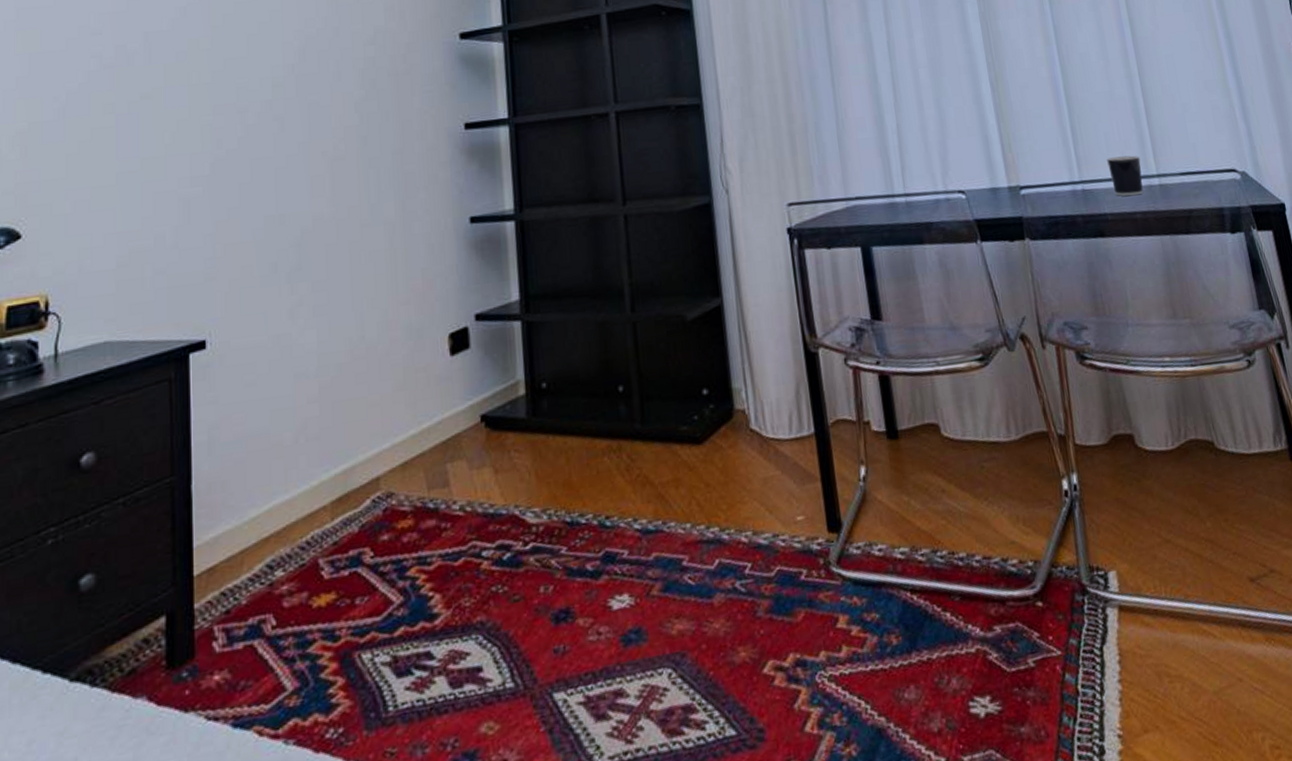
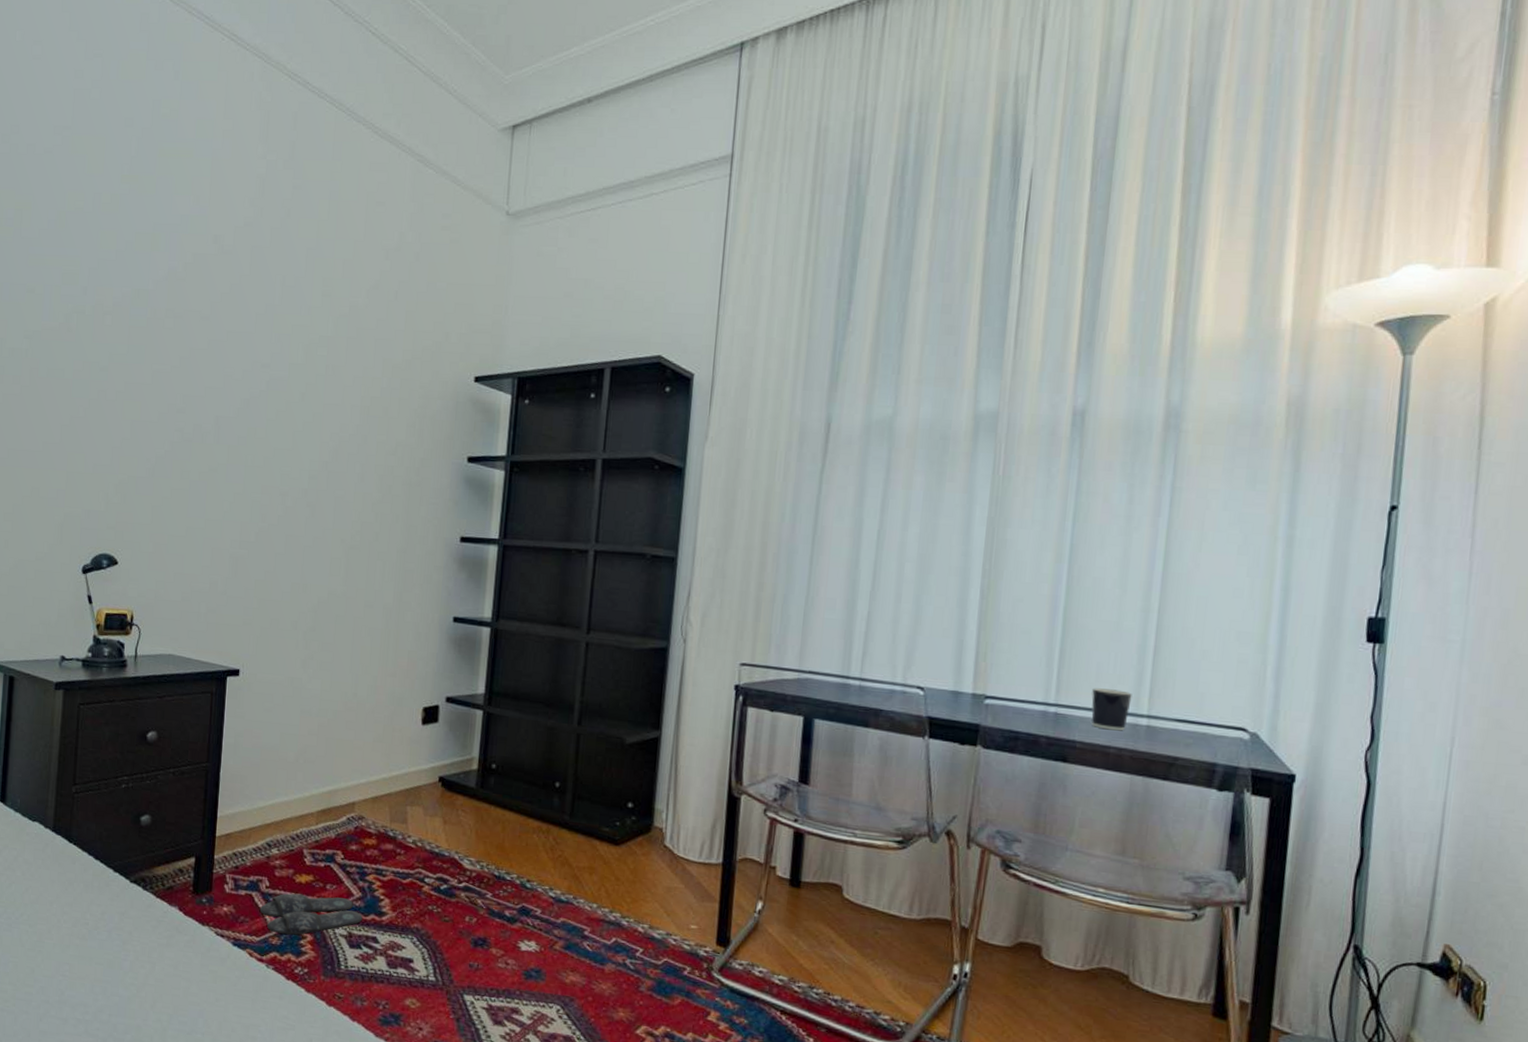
slippers: none [267,609,409,689] -> present [260,893,363,935]

